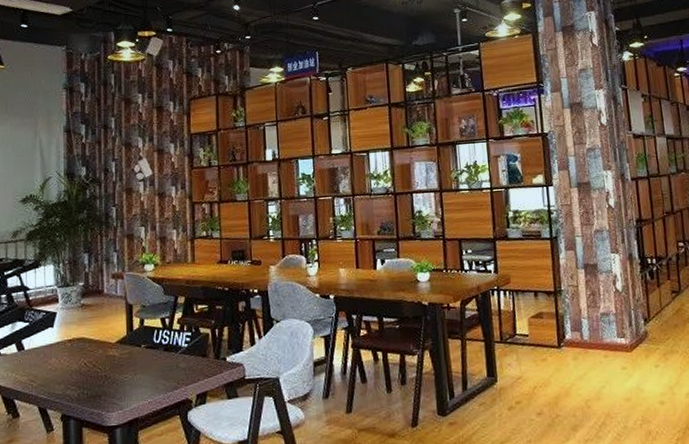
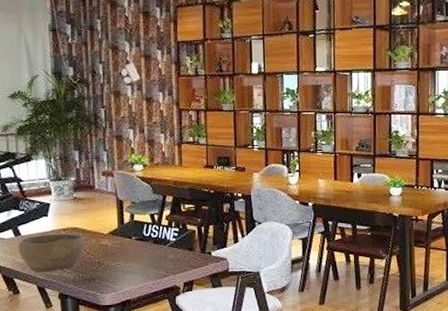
bowl: none [21,344,93,391] -> present [18,233,86,273]

